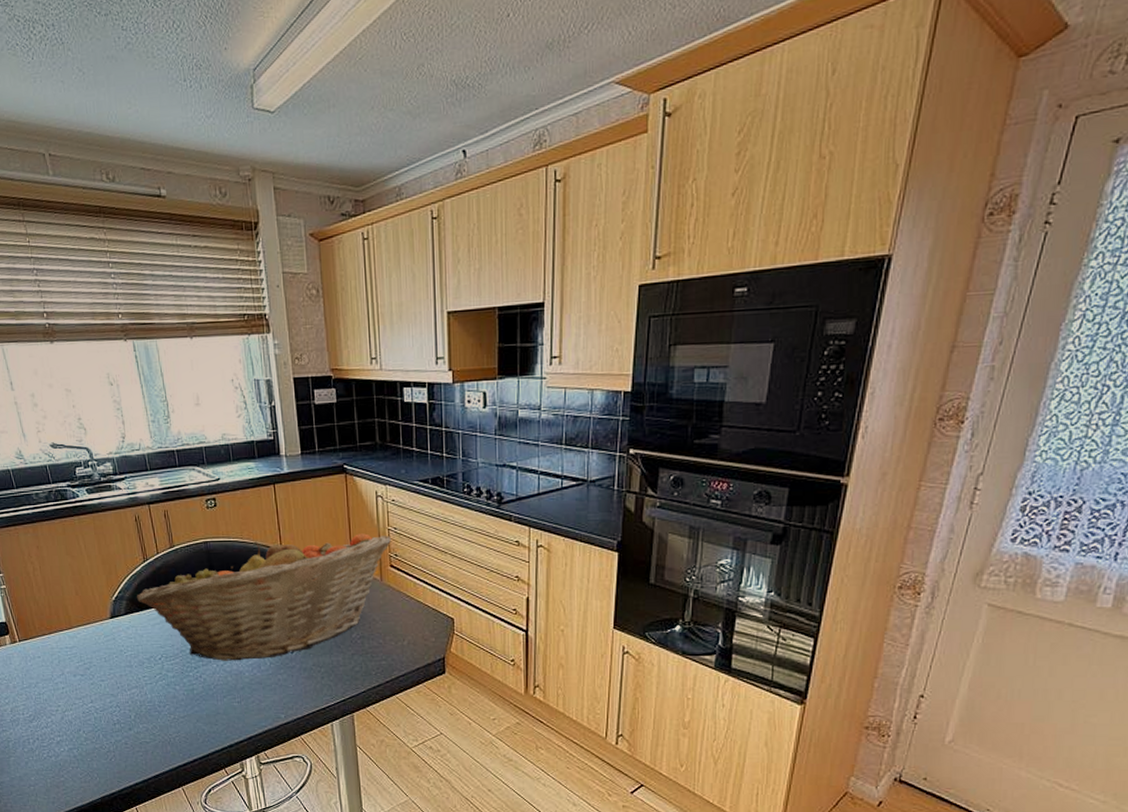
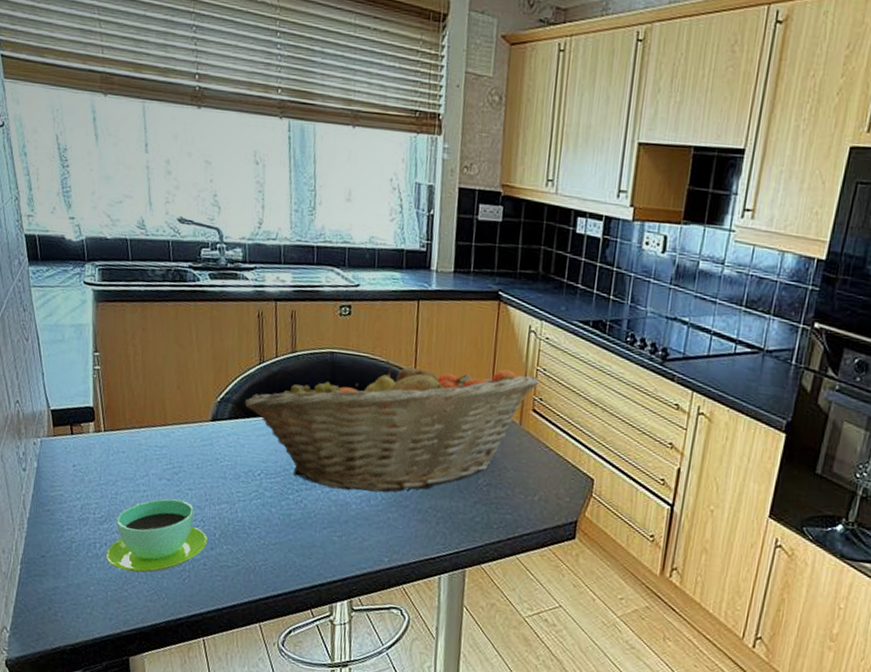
cup: none [39,691,125,760] -> present [105,498,207,573]

